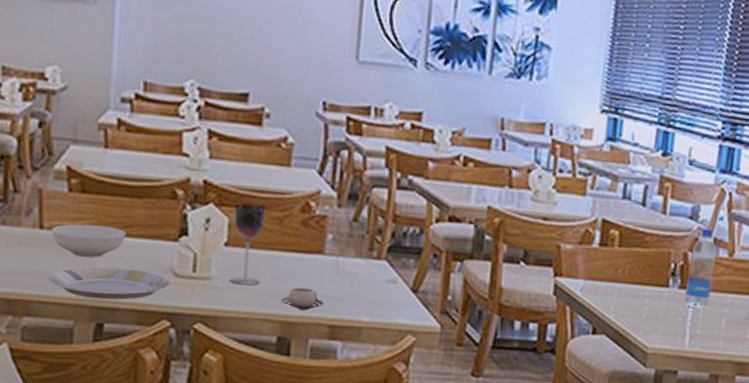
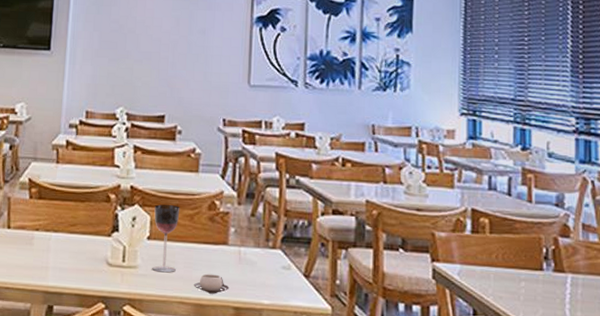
plate: present [48,267,170,300] -> none [13,258,105,286]
bowl: present [51,224,126,258] -> none [16,224,71,251]
bottle: present [684,227,717,310] -> none [561,214,587,292]

